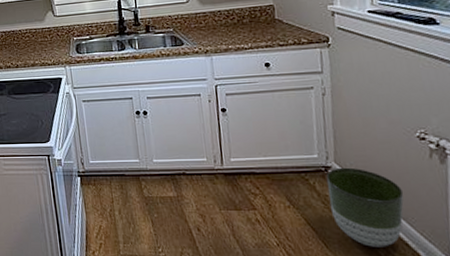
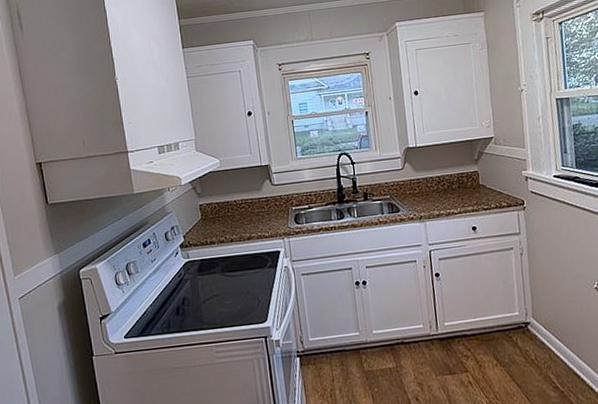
planter: present [326,167,404,247] -> none [526,321,588,395]

